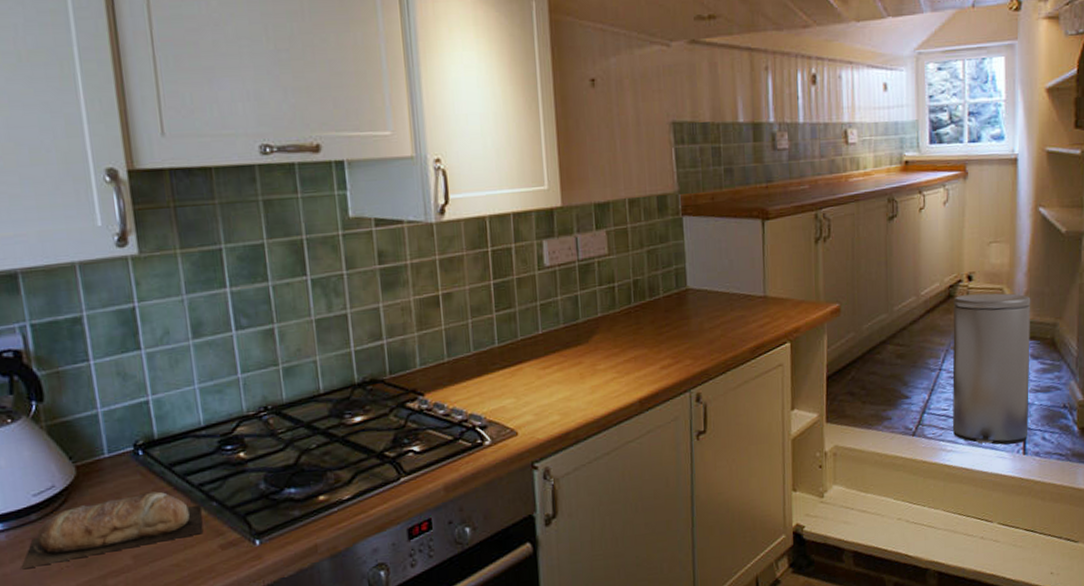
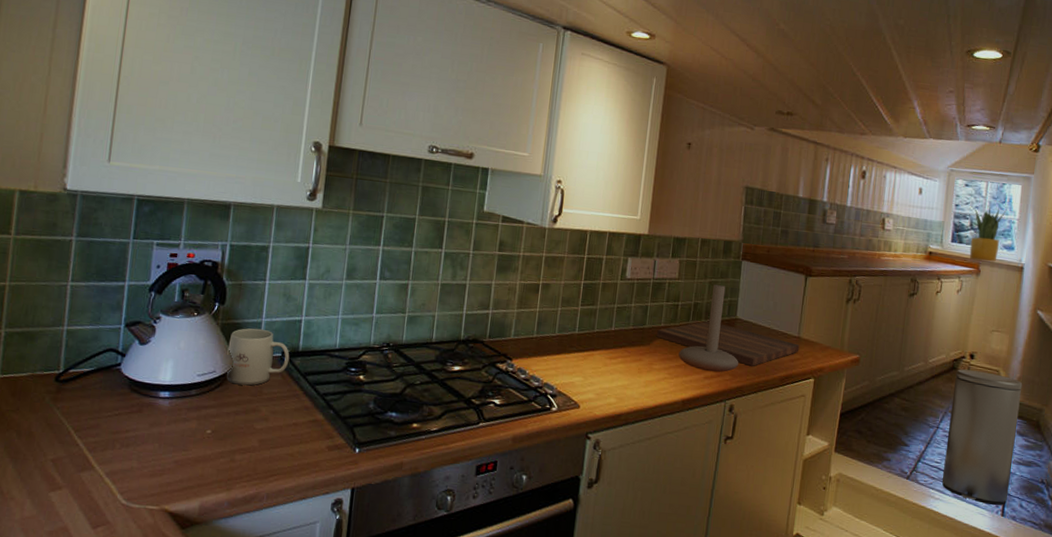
bread loaf: present [21,491,204,570] -> none [174,391,321,434]
mug: none [61,421,146,497] -> present [226,328,290,386]
cutting board: none [594,298,768,343] -> present [657,321,800,366]
paper towel holder: none [625,252,699,360] -> present [678,285,739,373]
planter: none [952,90,990,161] -> present [969,207,1006,262]

